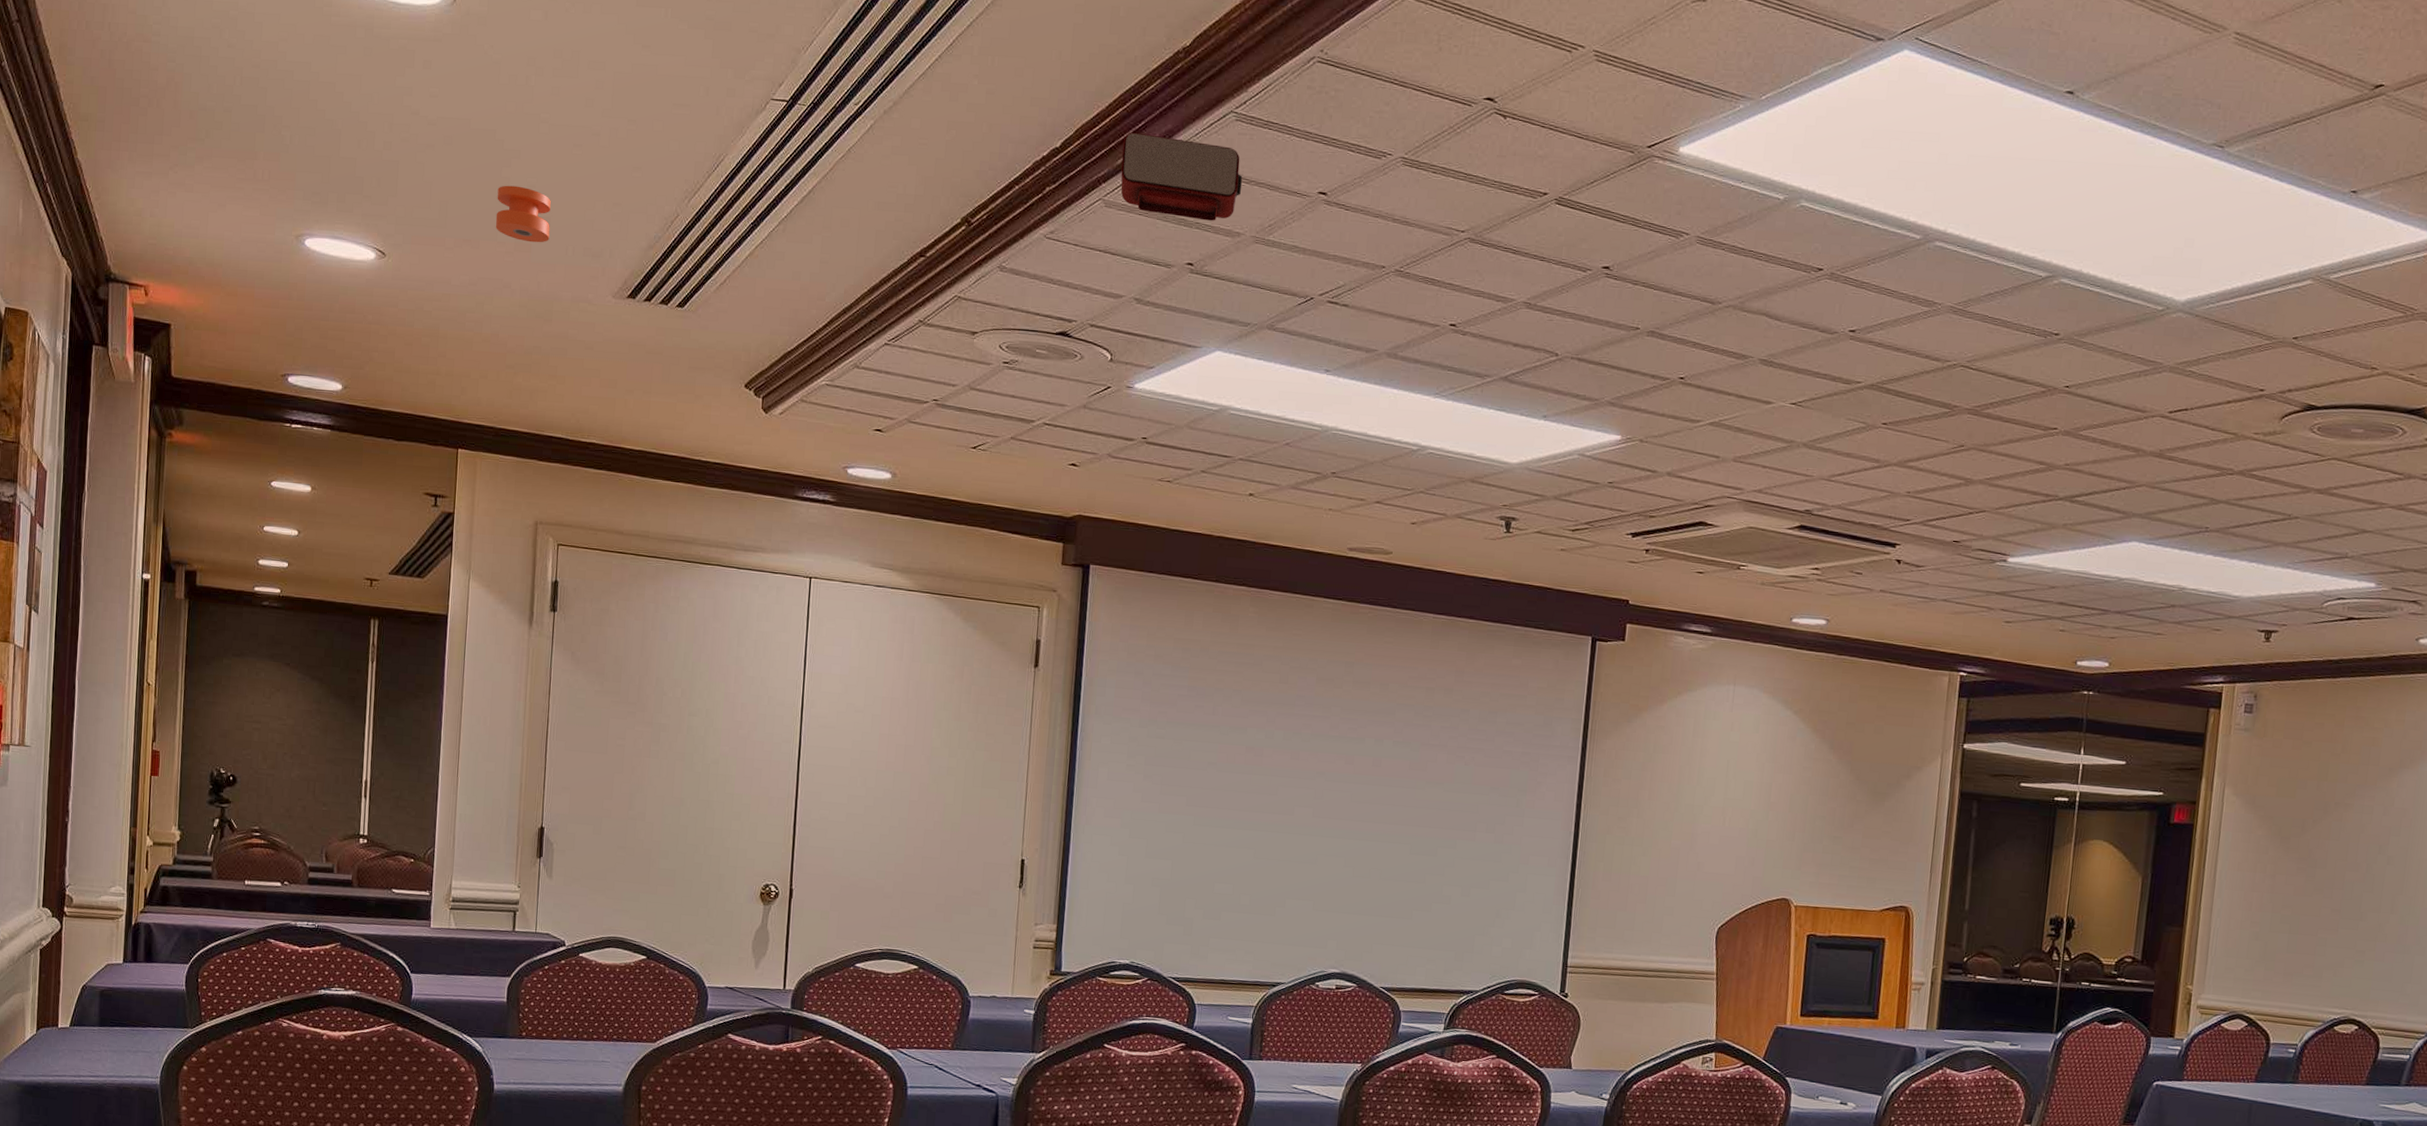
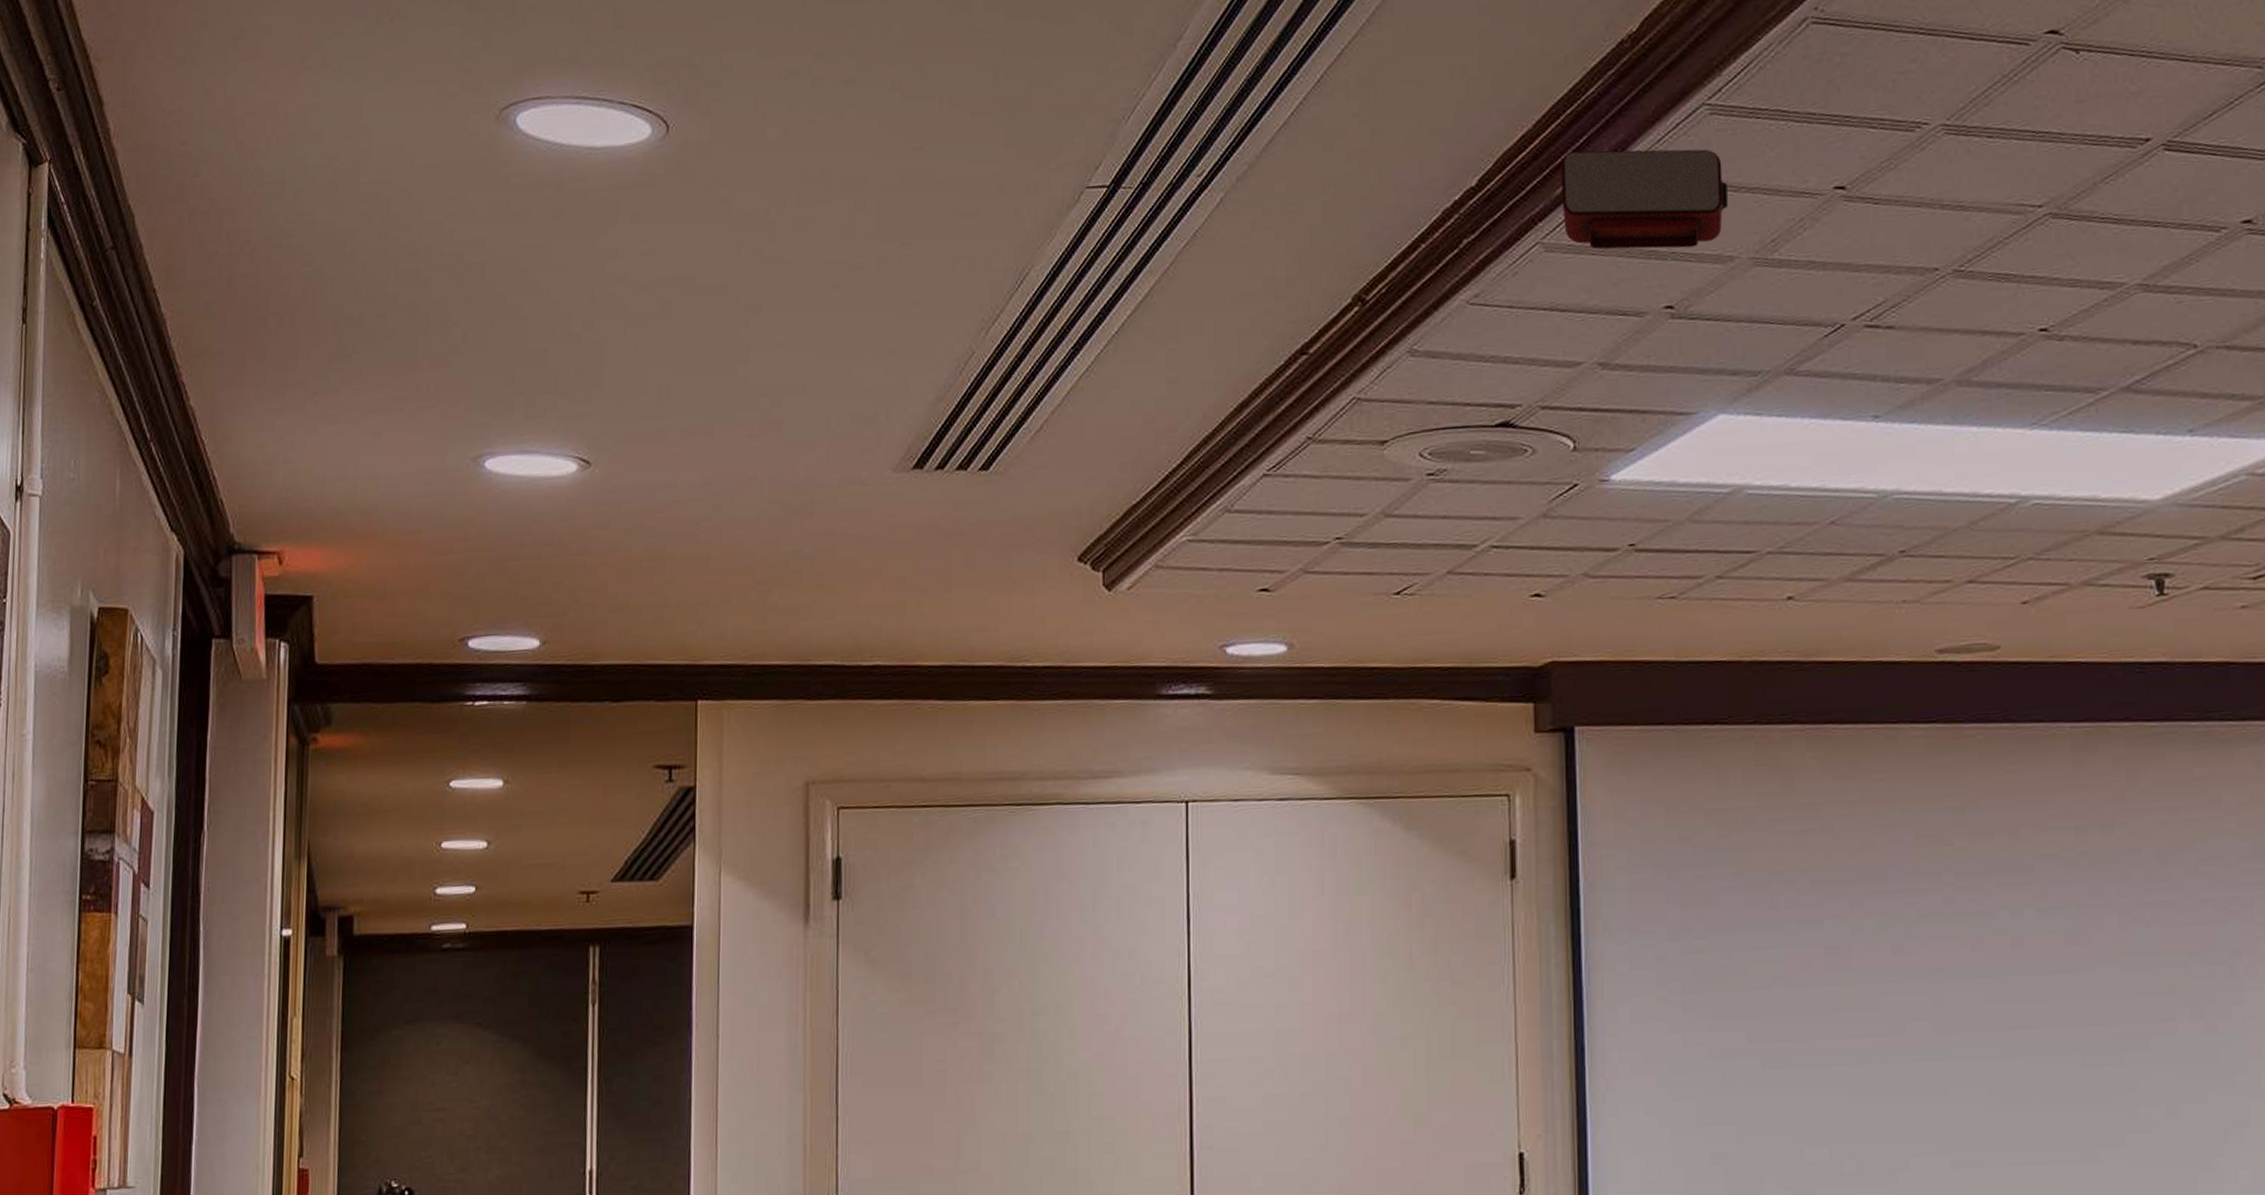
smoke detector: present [495,185,551,243] -> none [733,349,805,419]

